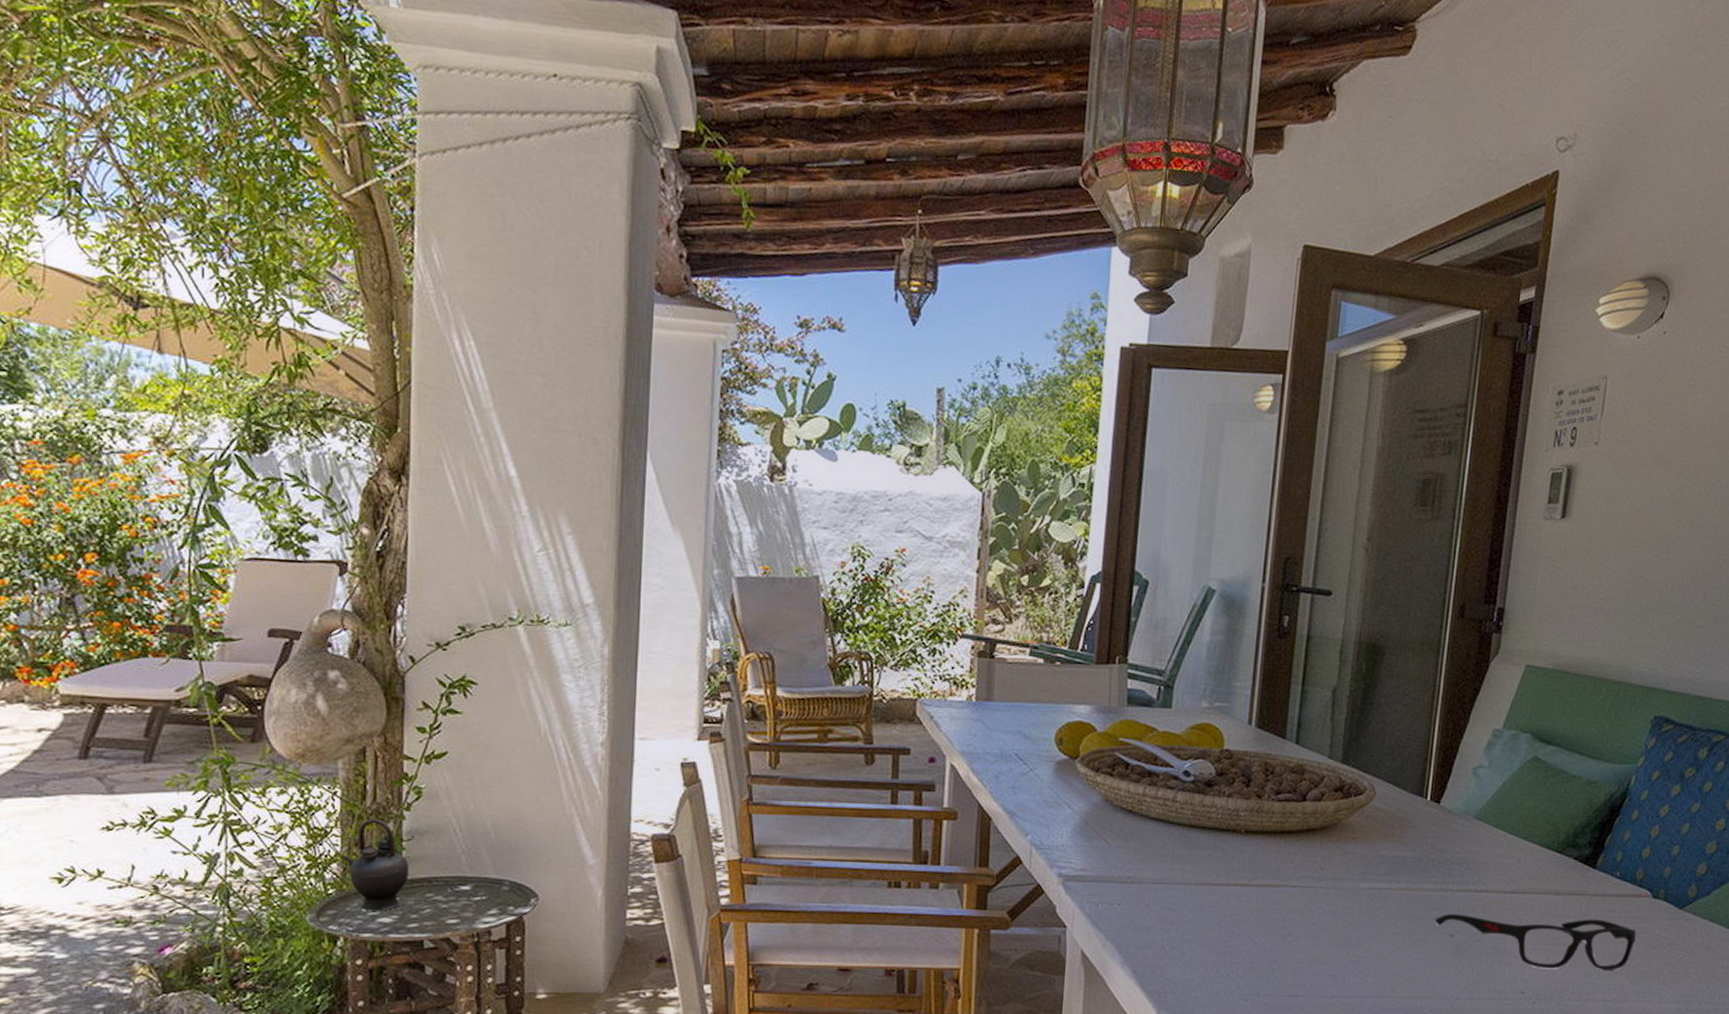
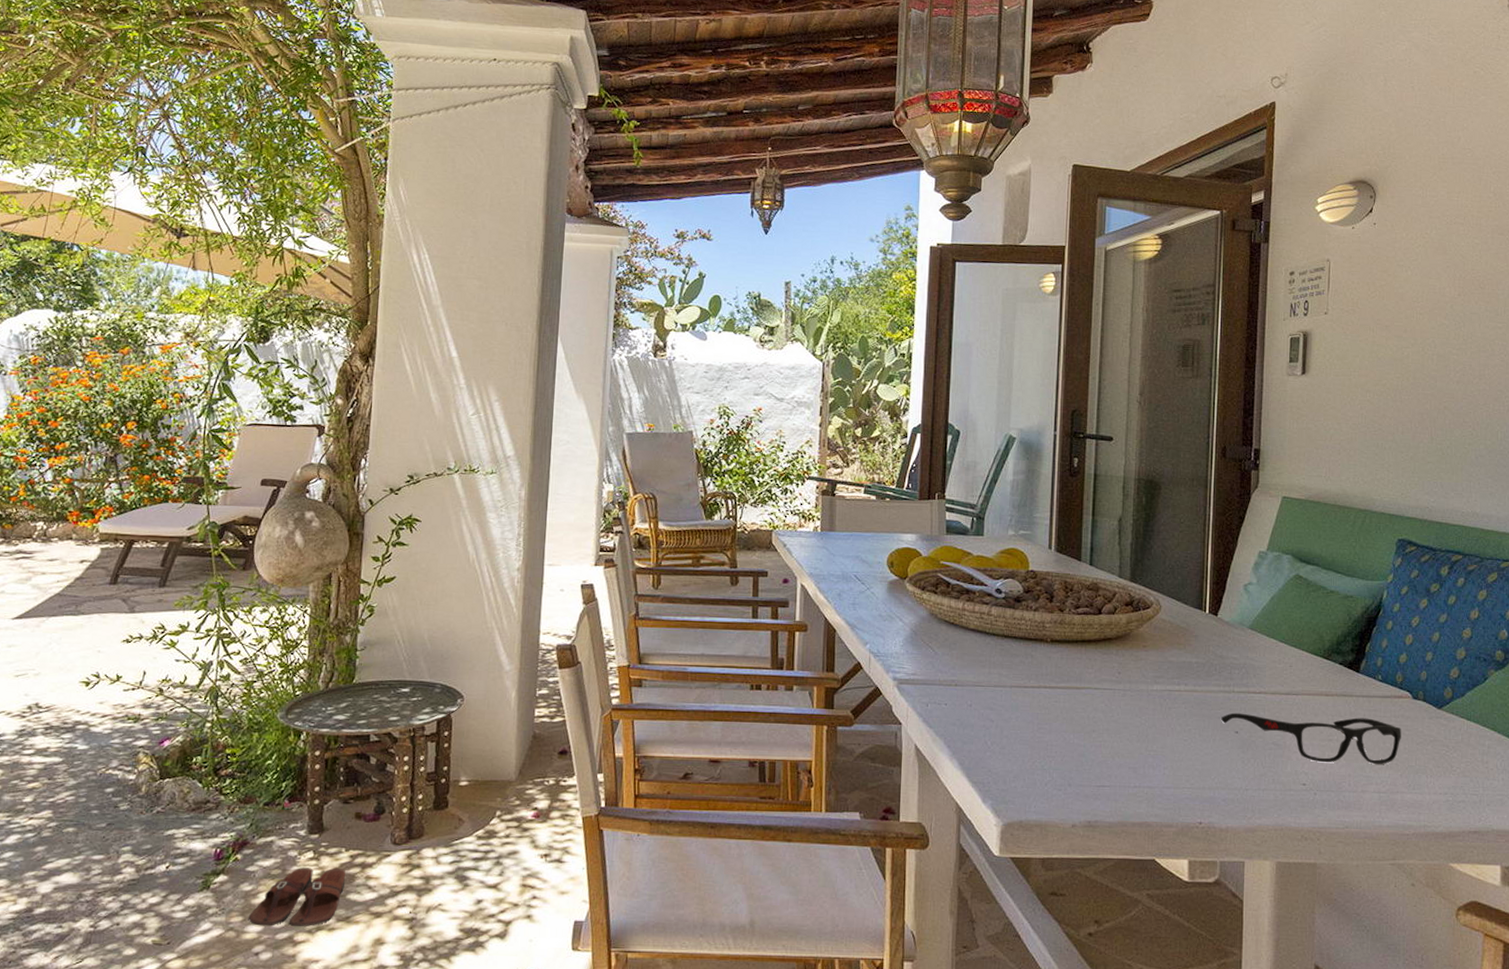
teapot: present [342,818,409,911] -> none [308,632,362,710]

